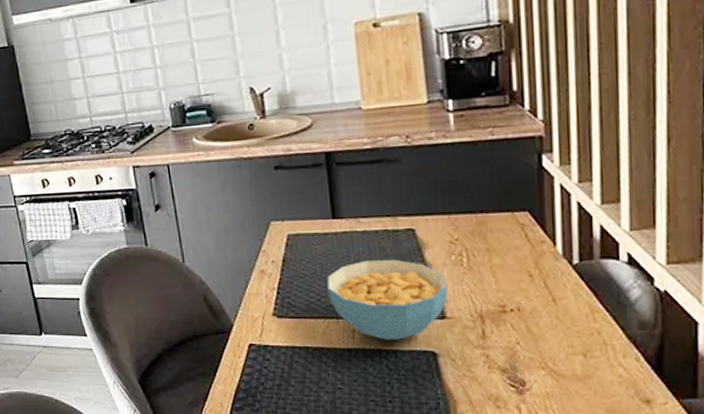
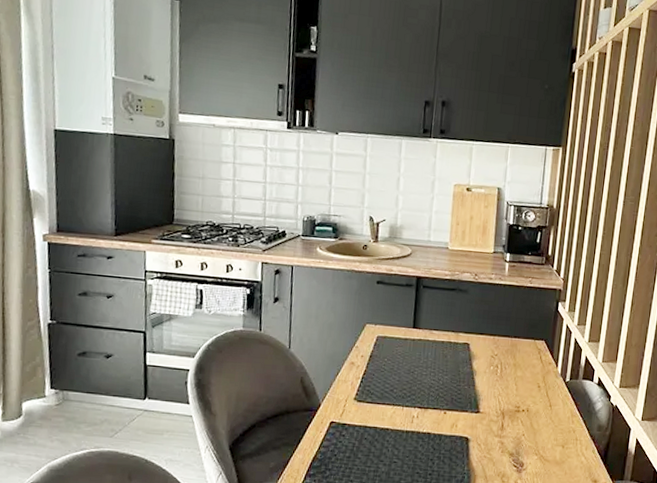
cereal bowl: present [326,259,448,340] -> none [399,363,484,427]

